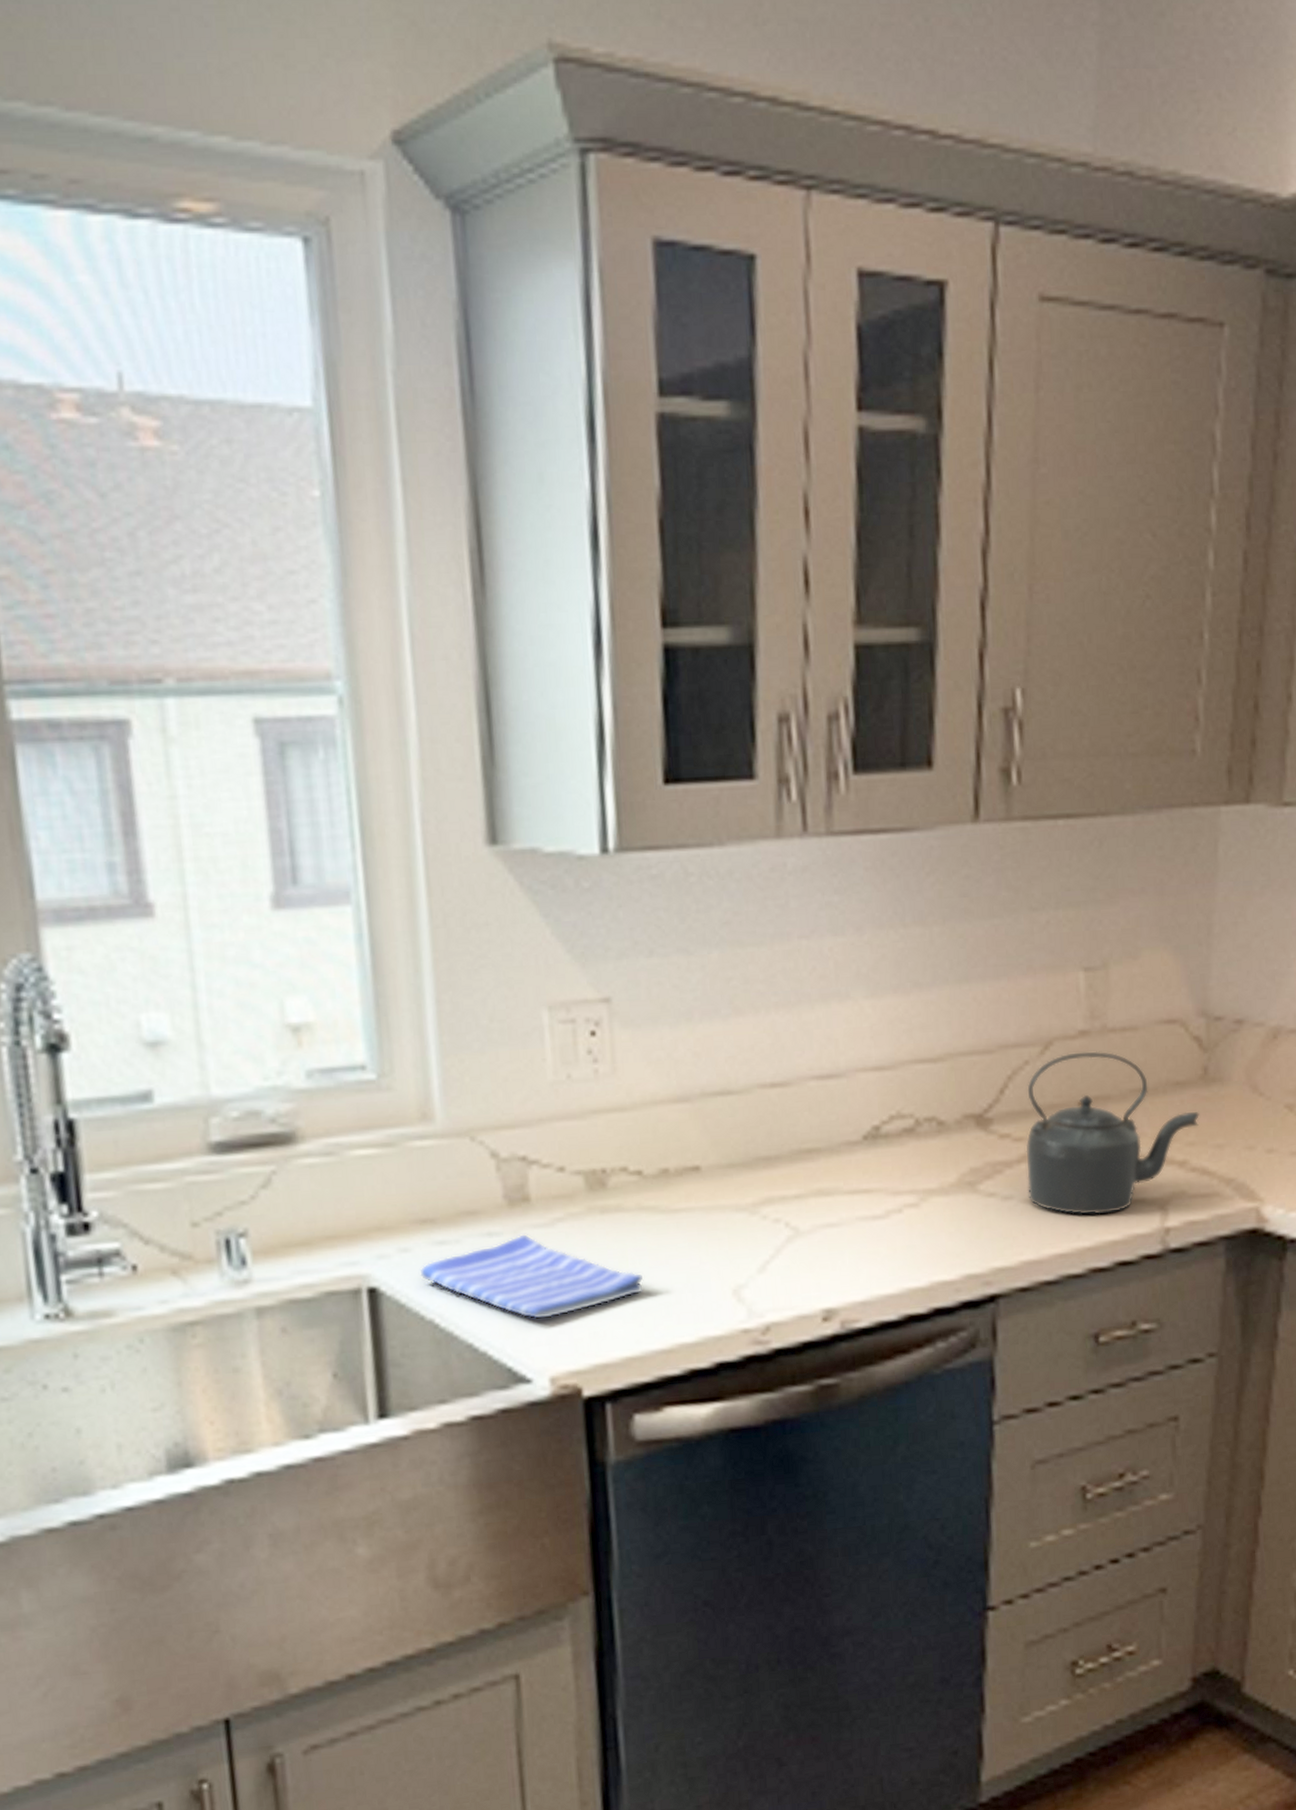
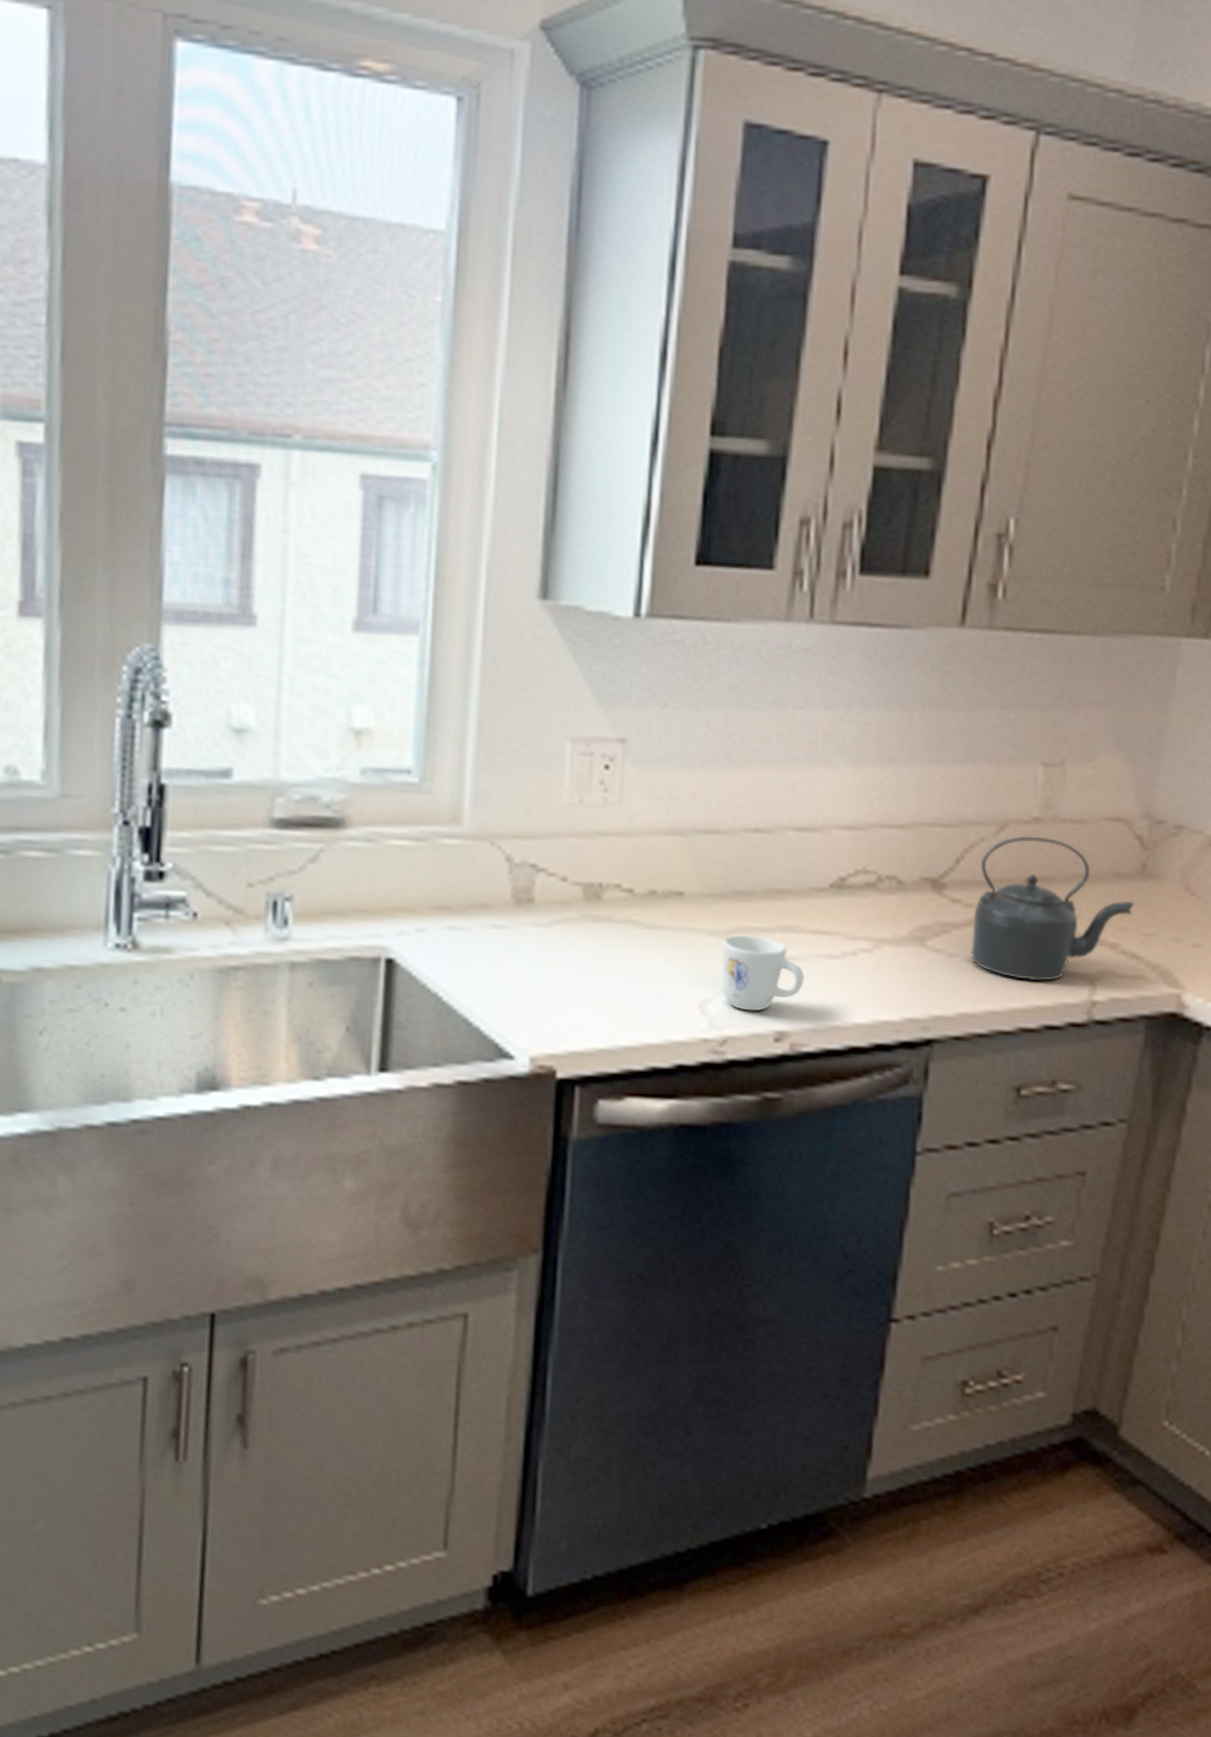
dish towel: present [419,1234,644,1319] -> none [432,930,622,1005]
mug: none [751,1204,848,1291] -> present [722,934,805,1011]

